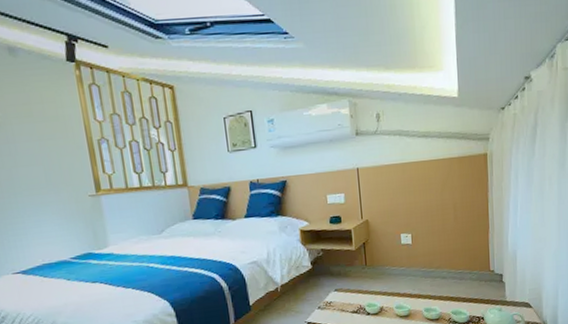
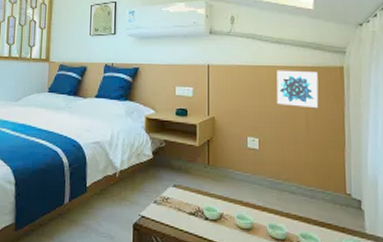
wall art: none [425,162,465,199] -> present [277,70,319,109]

